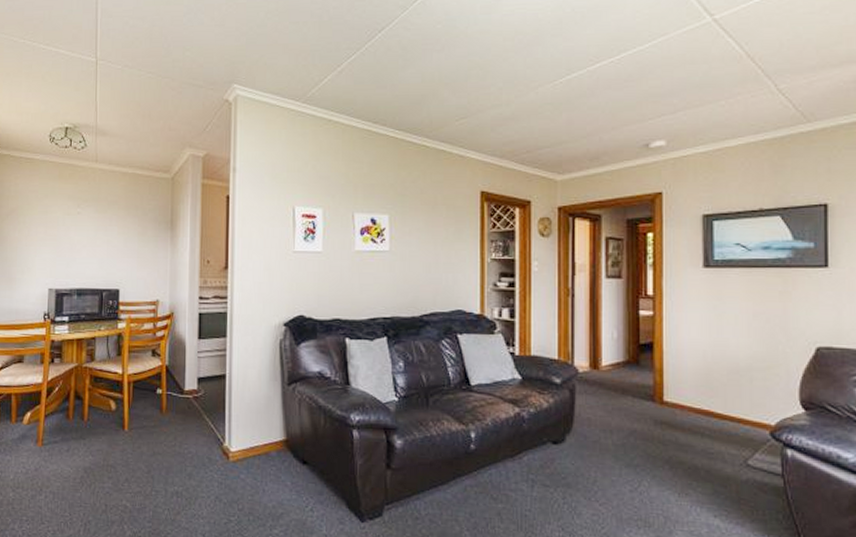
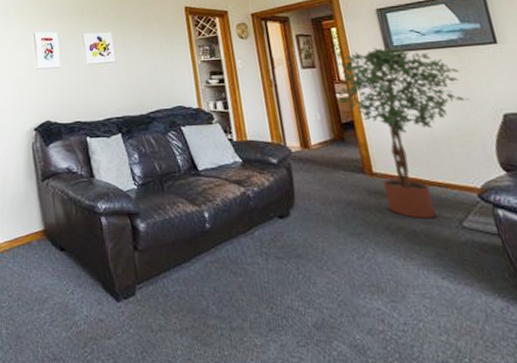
potted tree: none [638,261,784,454] -> present [336,47,469,218]

